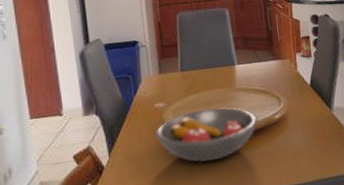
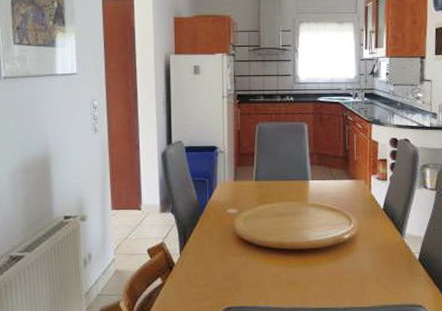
fruit bowl: present [155,107,258,162] -> none [226,220,327,272]

